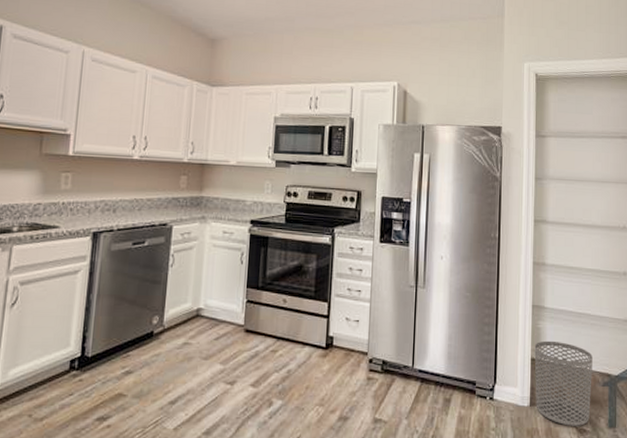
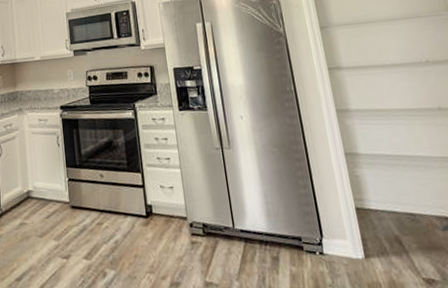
waste bin: present [534,340,593,426] -> none [356,187,436,277]

